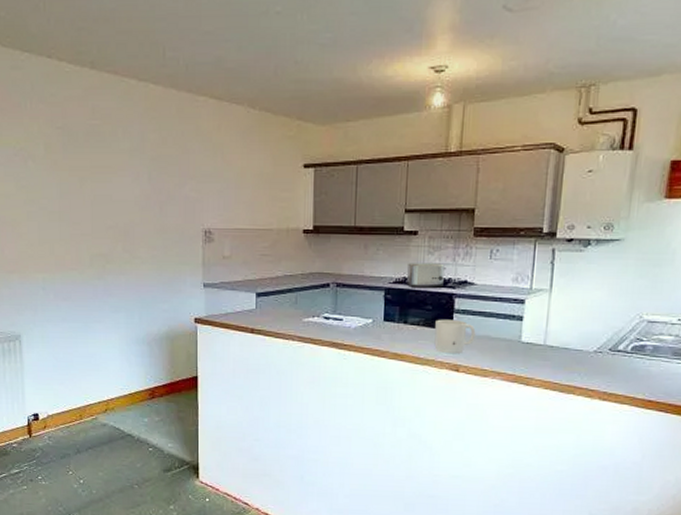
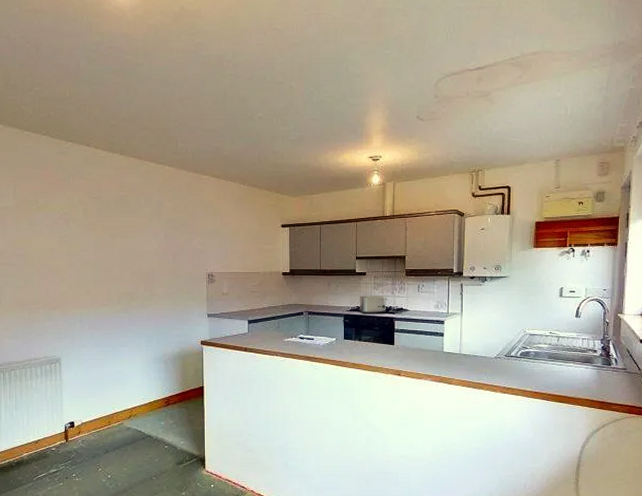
mug: present [434,319,476,353] -> none [382,337,411,362]

